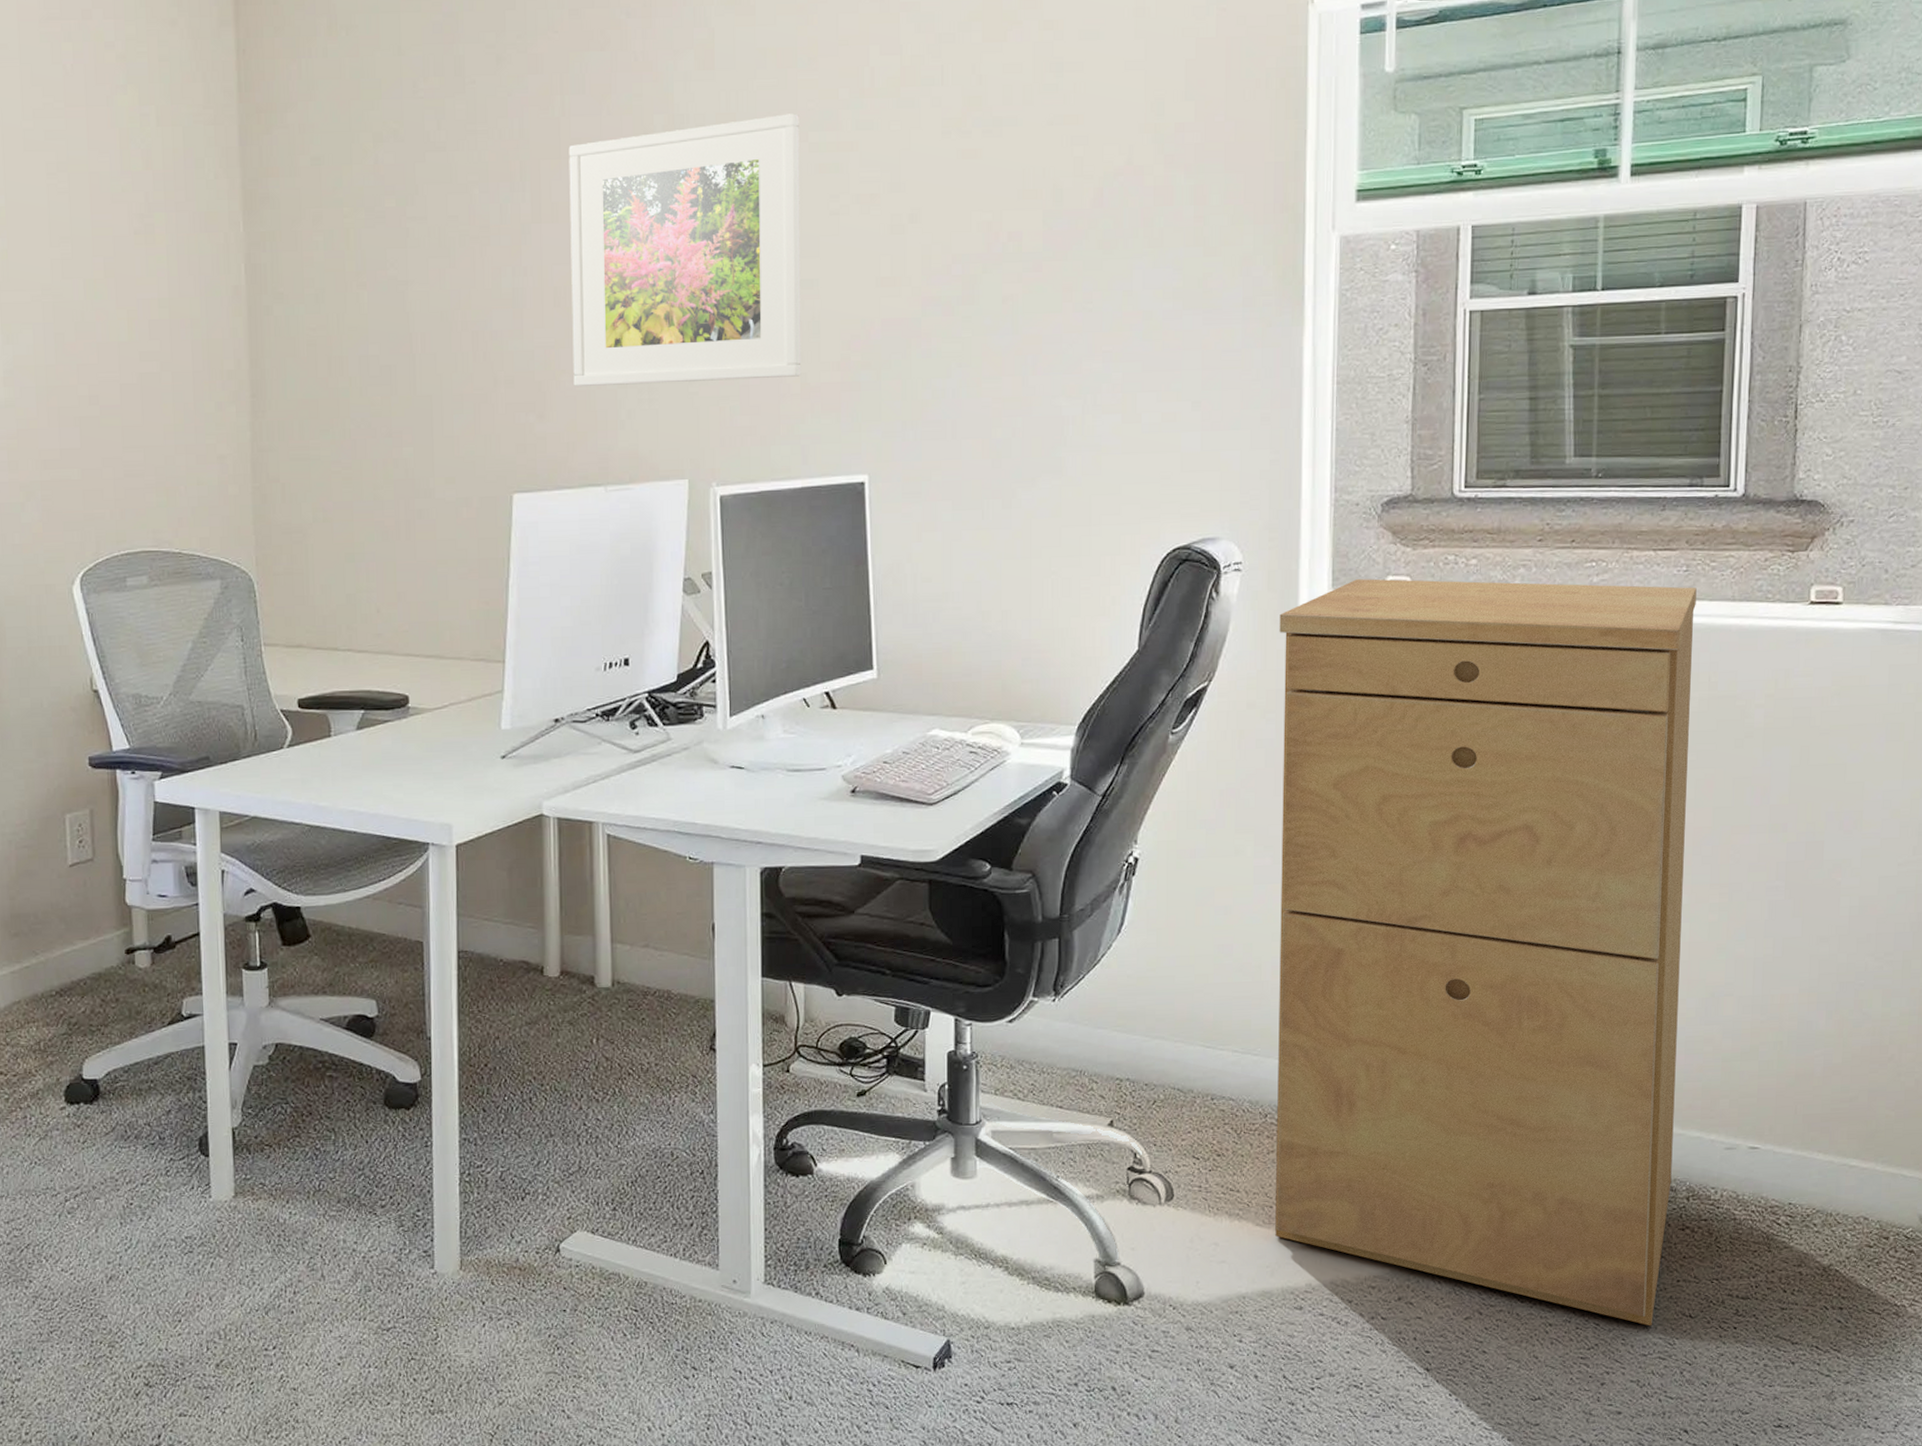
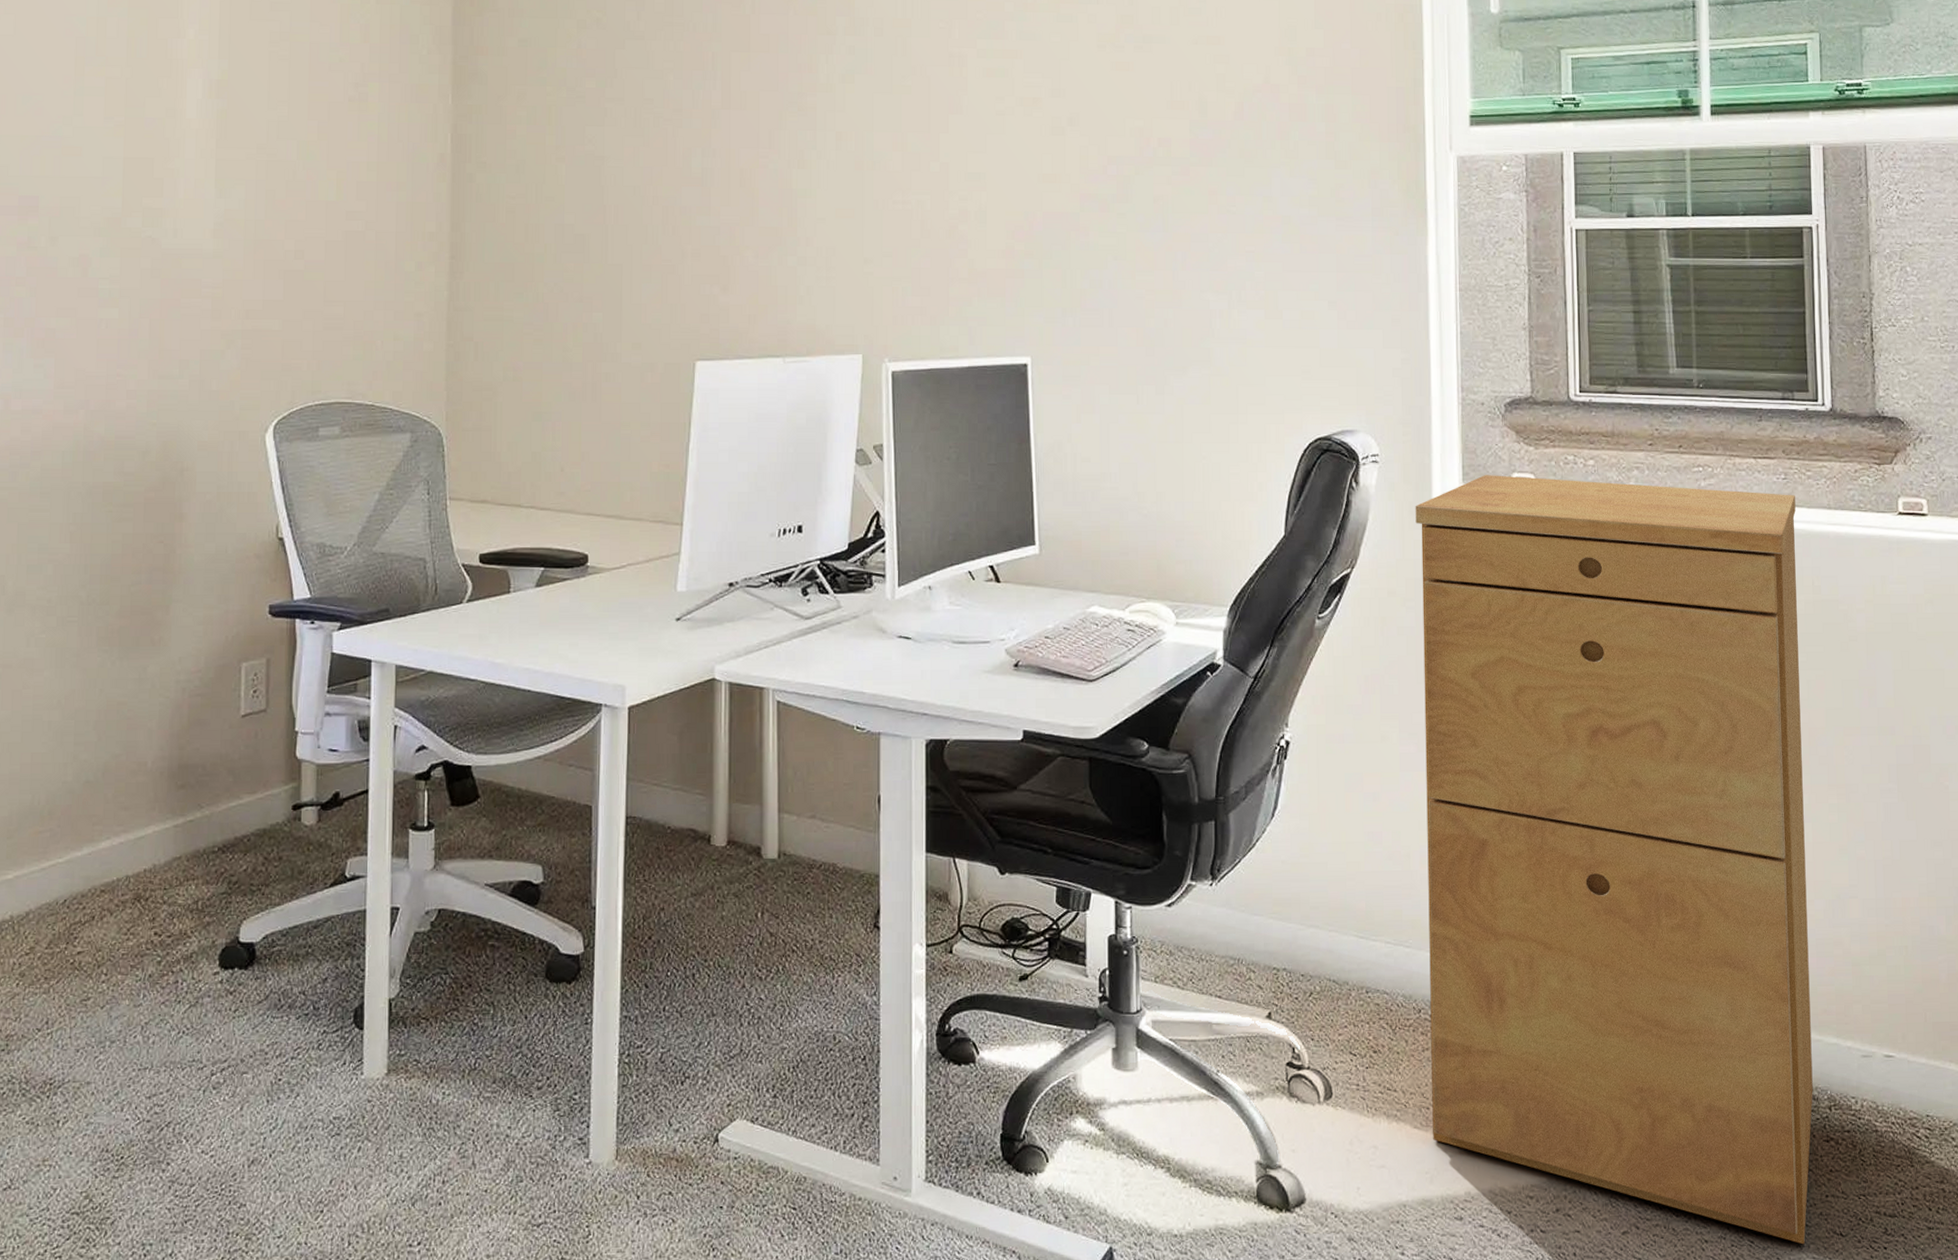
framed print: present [568,113,802,387] -> none [756,22,969,263]

